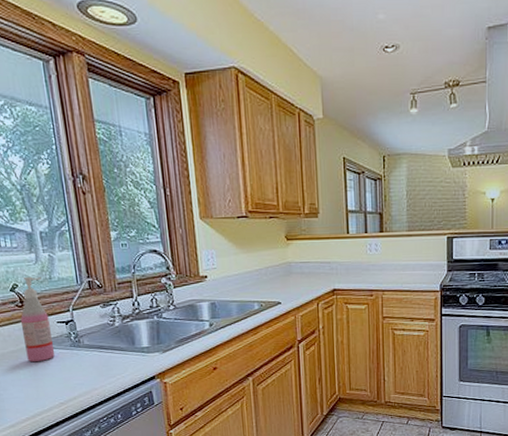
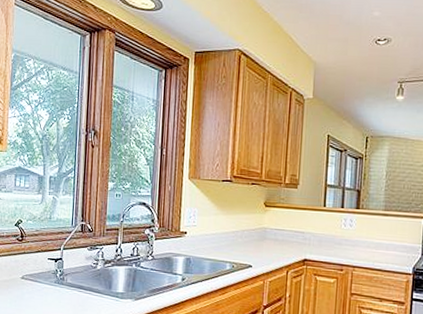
soap dispenser: present [20,276,56,363] -> none [16,214,43,294]

